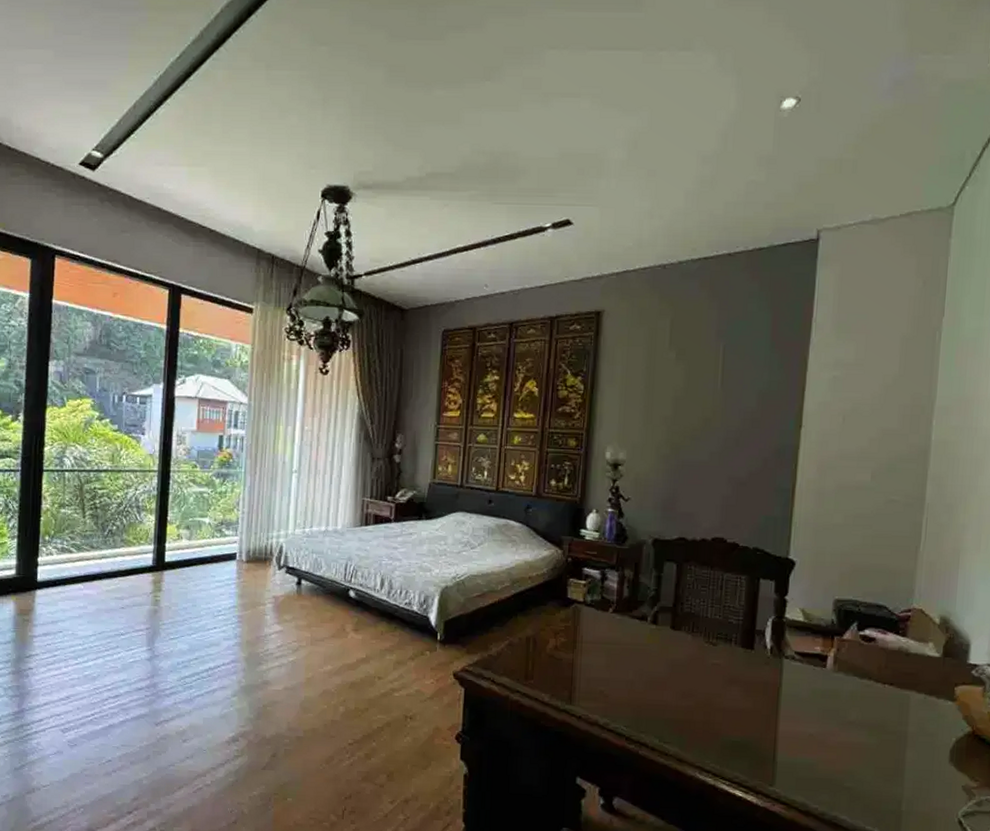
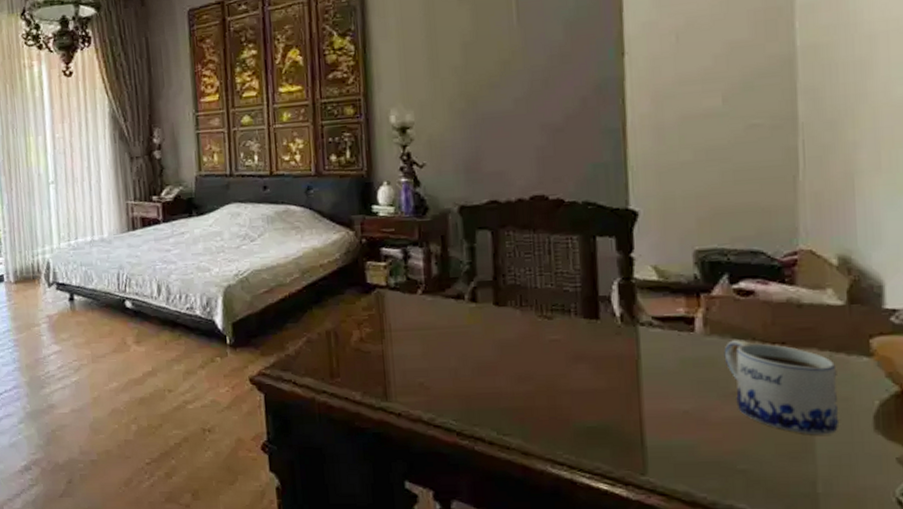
mug: none [846,678,928,763] -> present [724,340,839,435]

